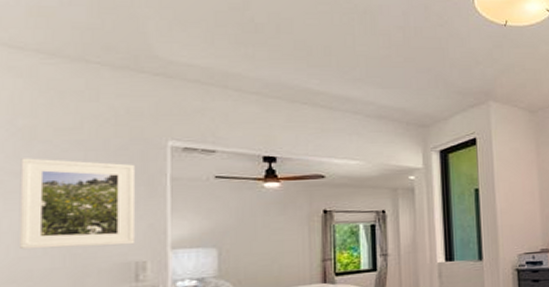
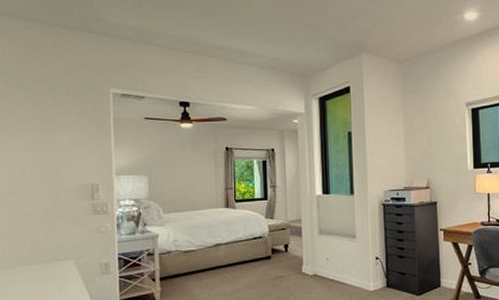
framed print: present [19,158,136,250] -> none [12,101,91,172]

